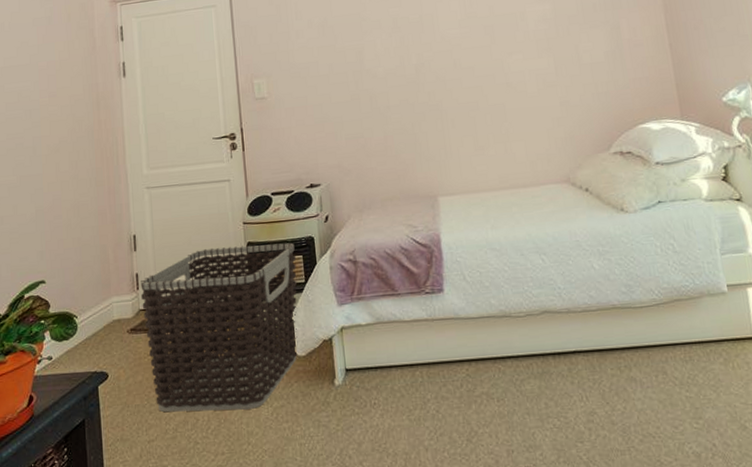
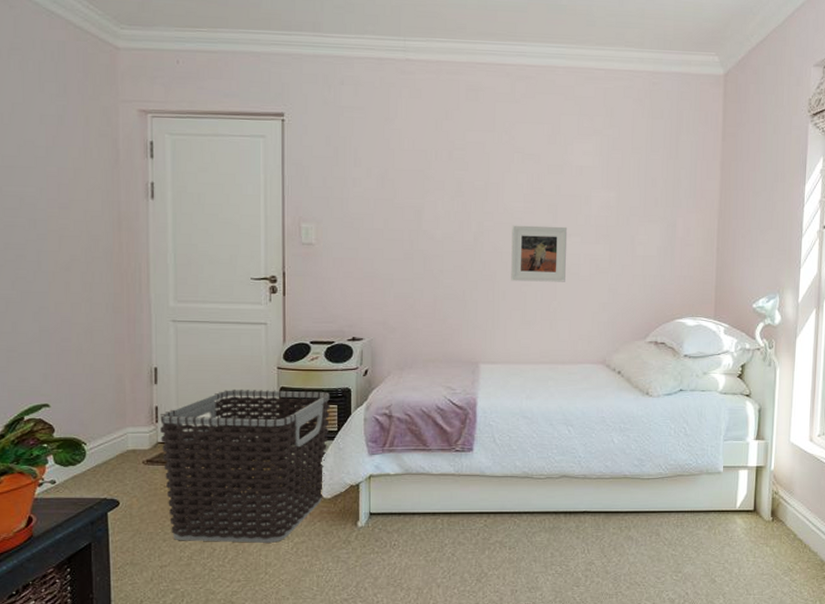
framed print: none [451,45,514,108] -> present [511,225,568,282]

